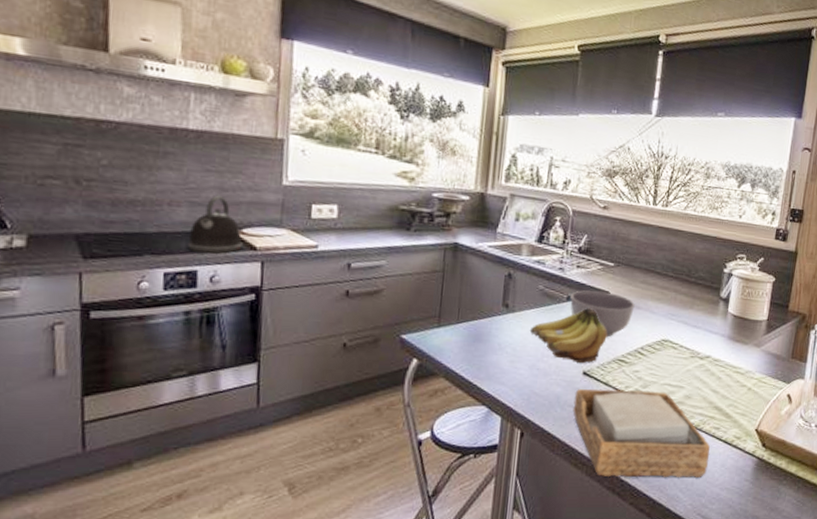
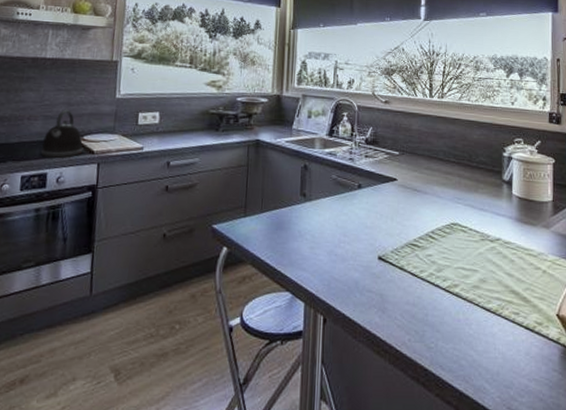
fruit: present [529,308,607,363] -> none [326,195,398,248]
bowl: present [570,290,635,337] -> none [361,178,422,221]
napkin holder: present [573,388,711,478] -> none [371,273,513,367]

